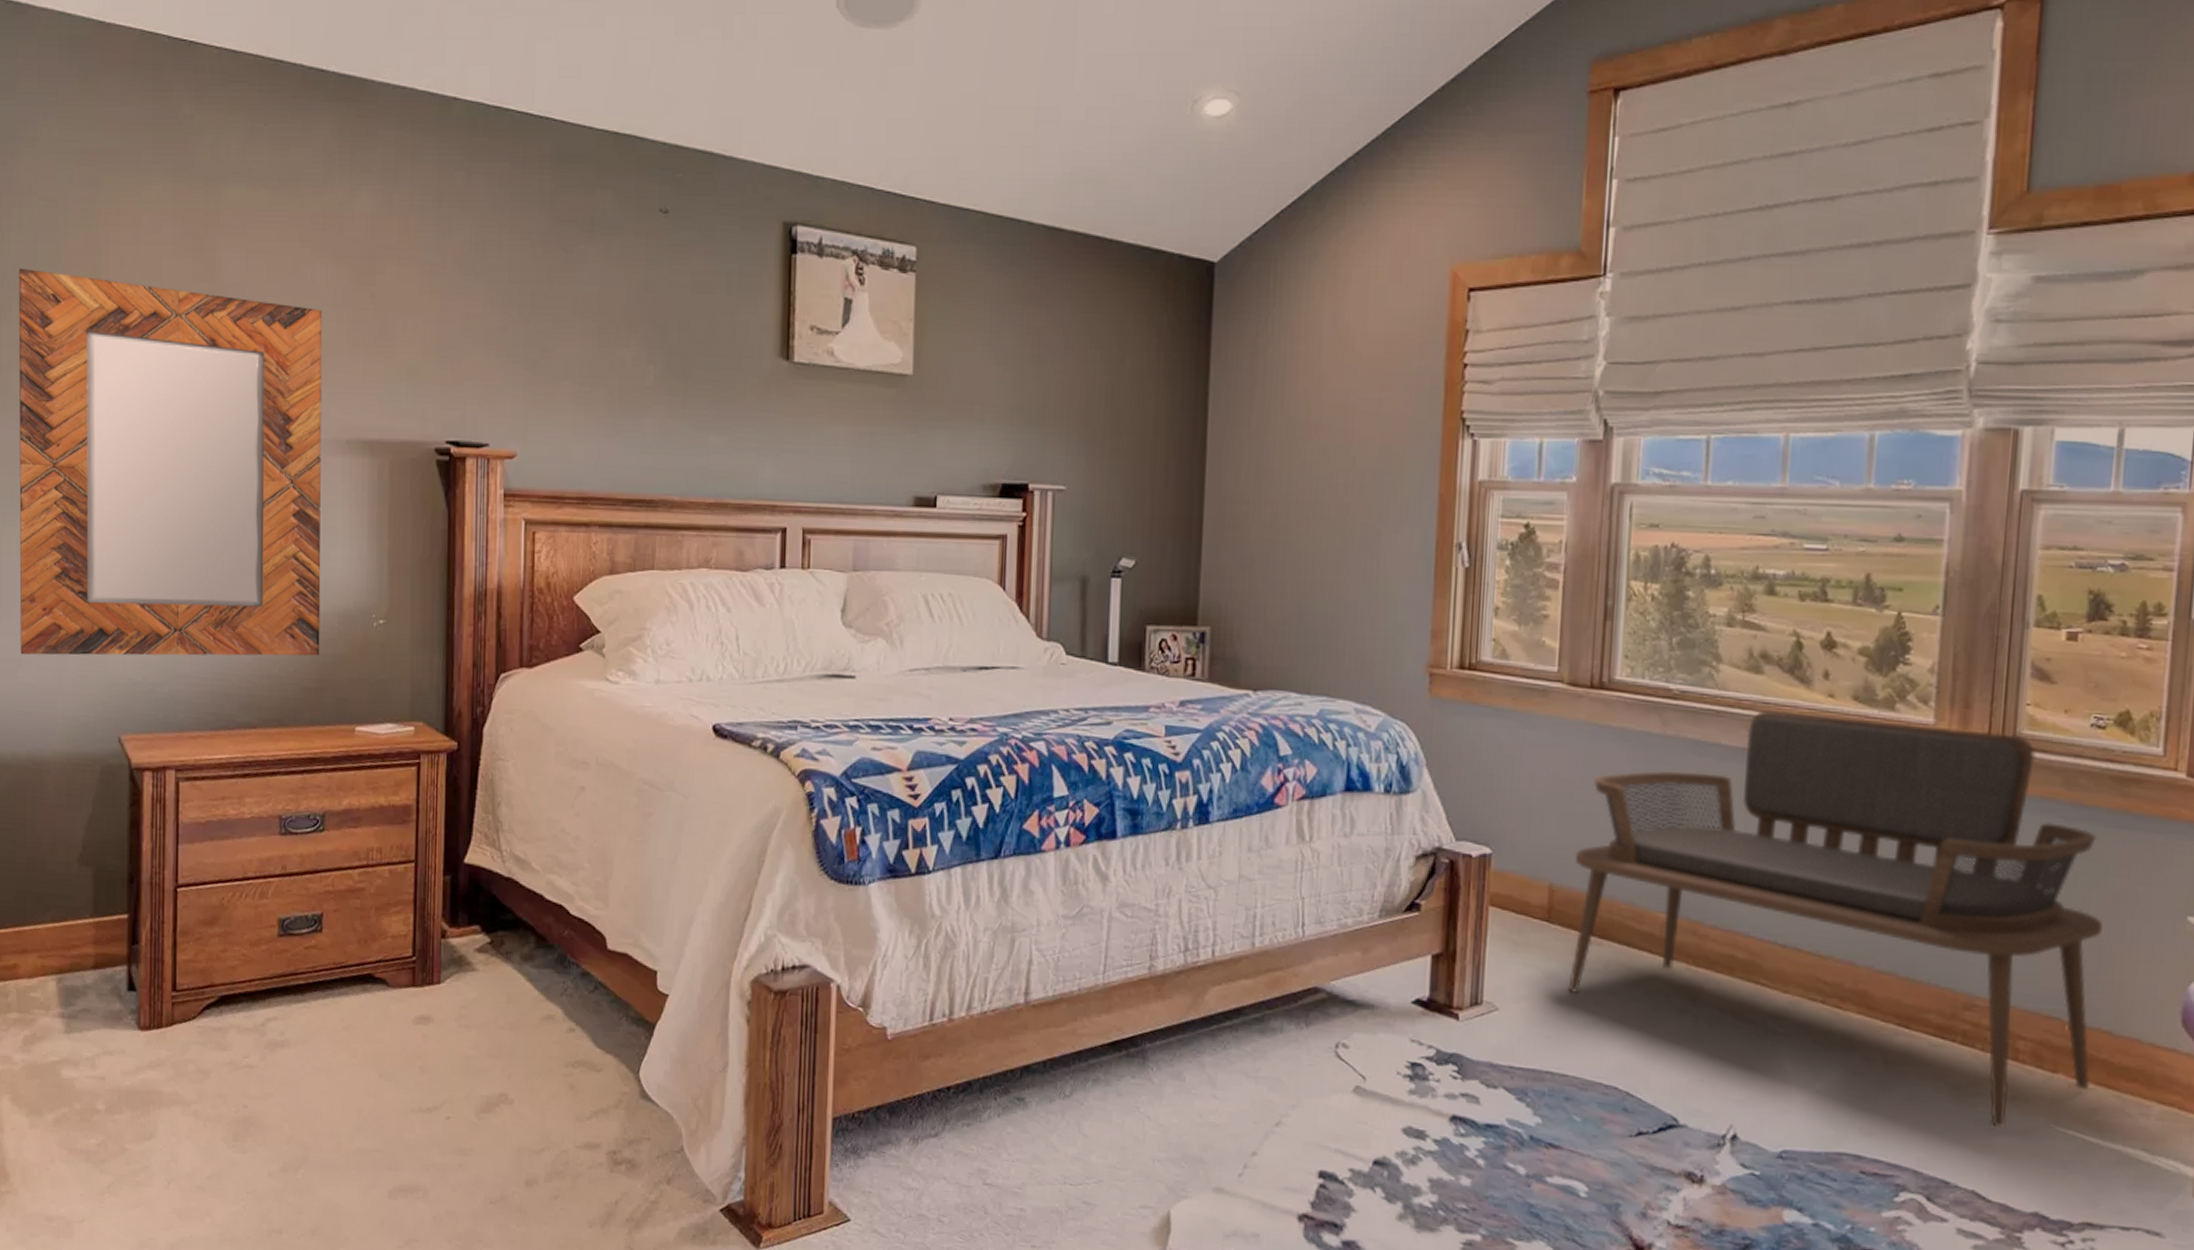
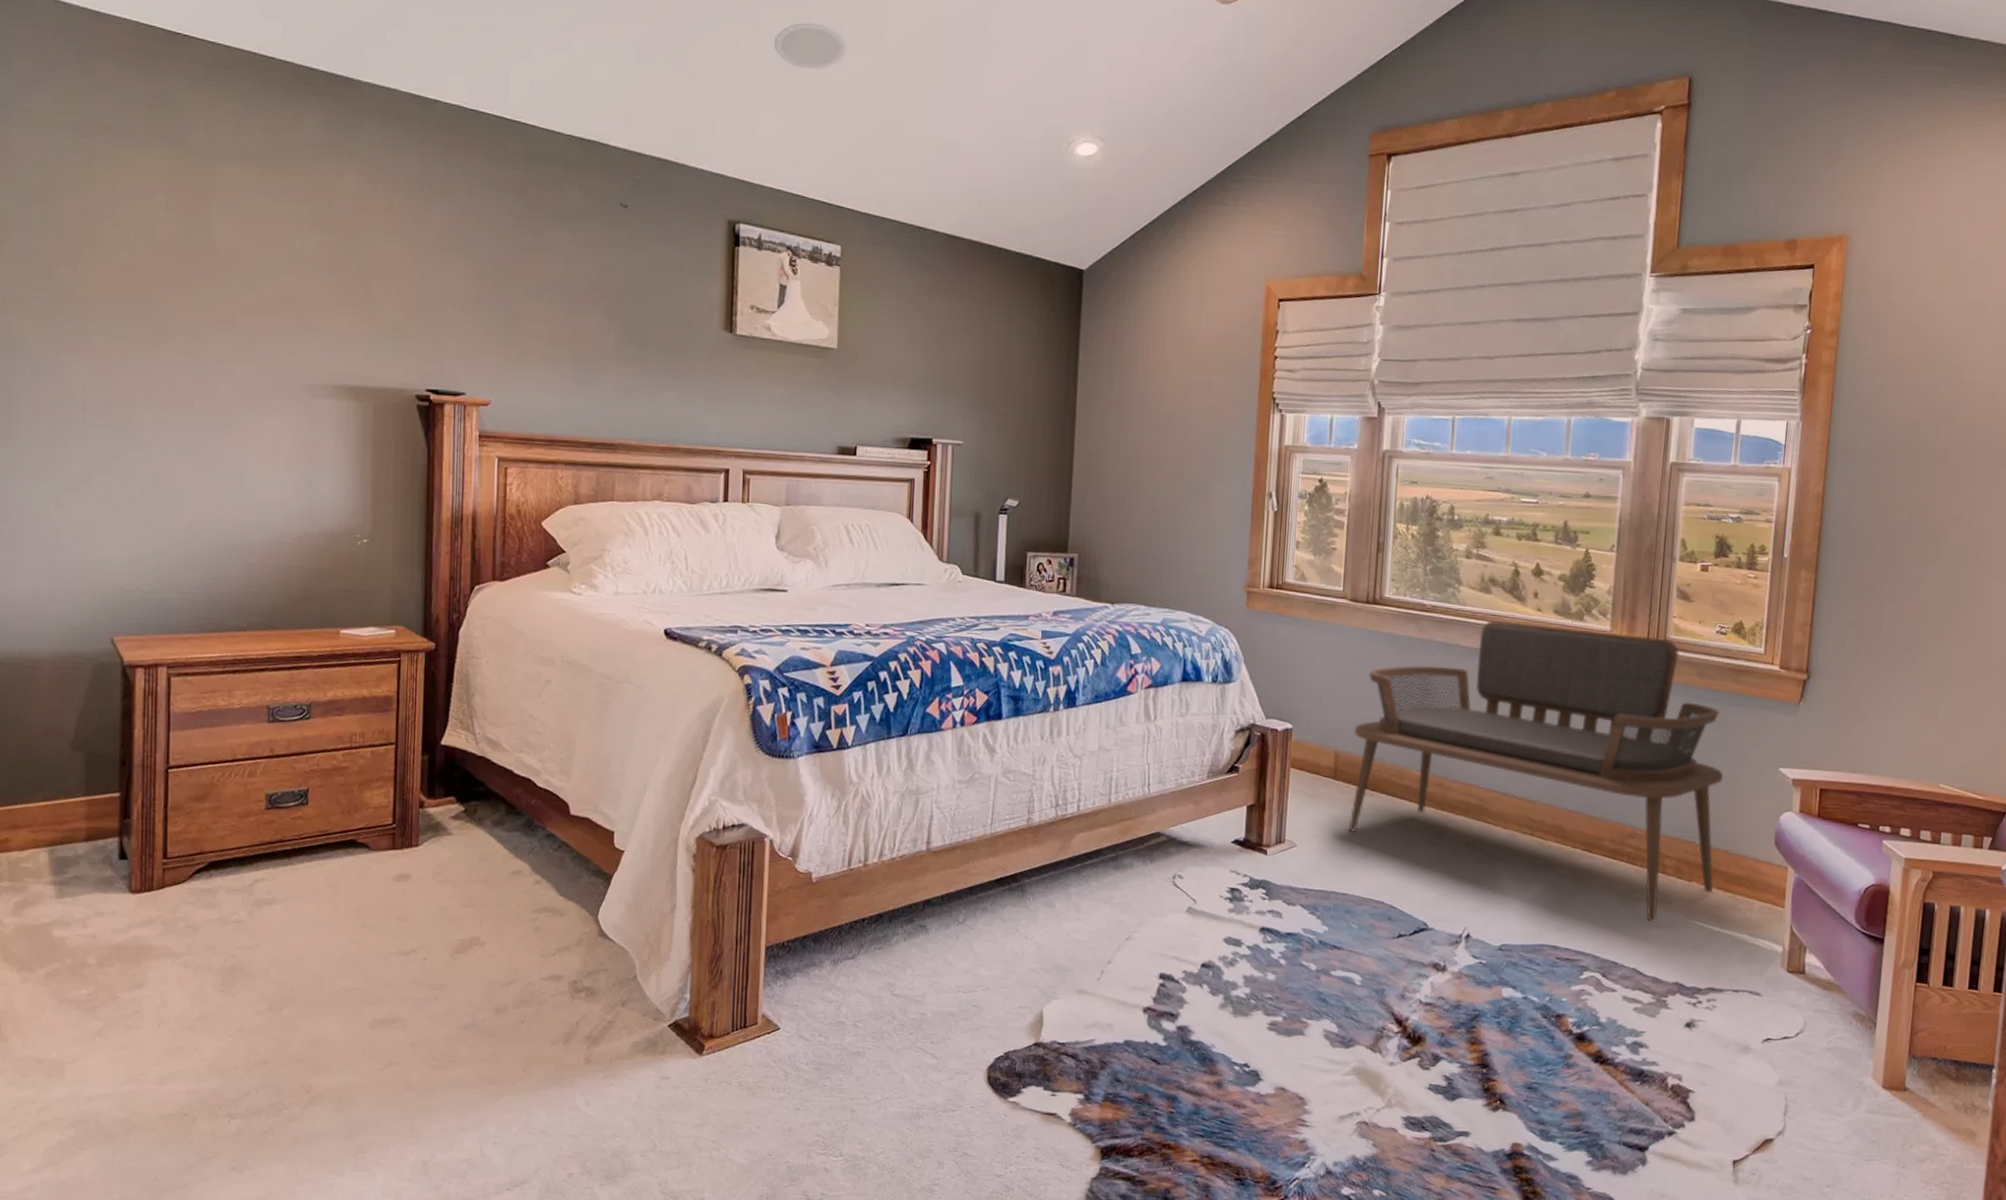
home mirror: present [18,268,323,656] -> none [12,223,311,570]

